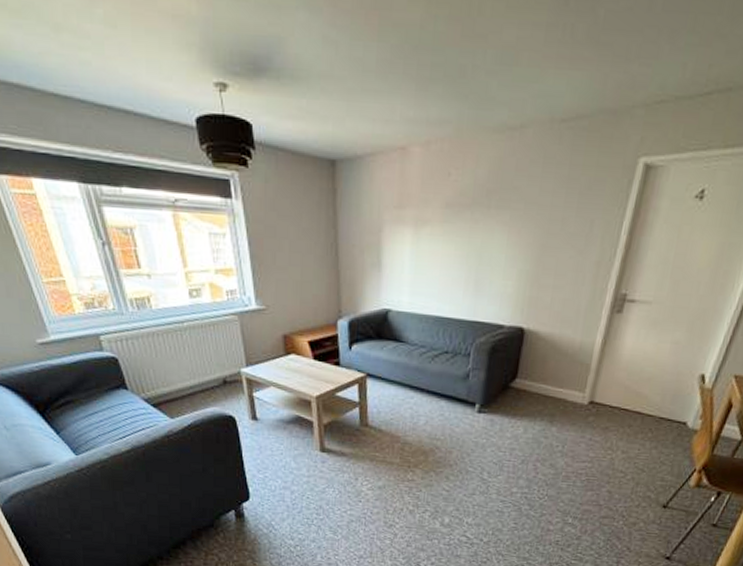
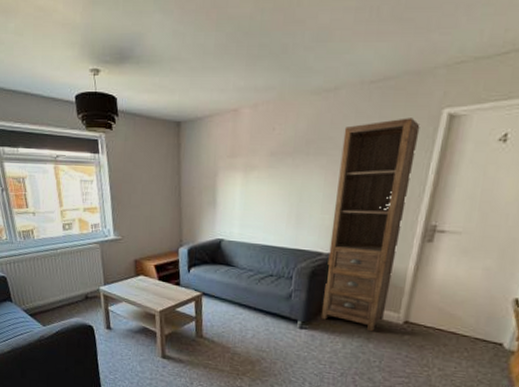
shelf: none [501,166,614,414] -> present [320,118,421,332]

